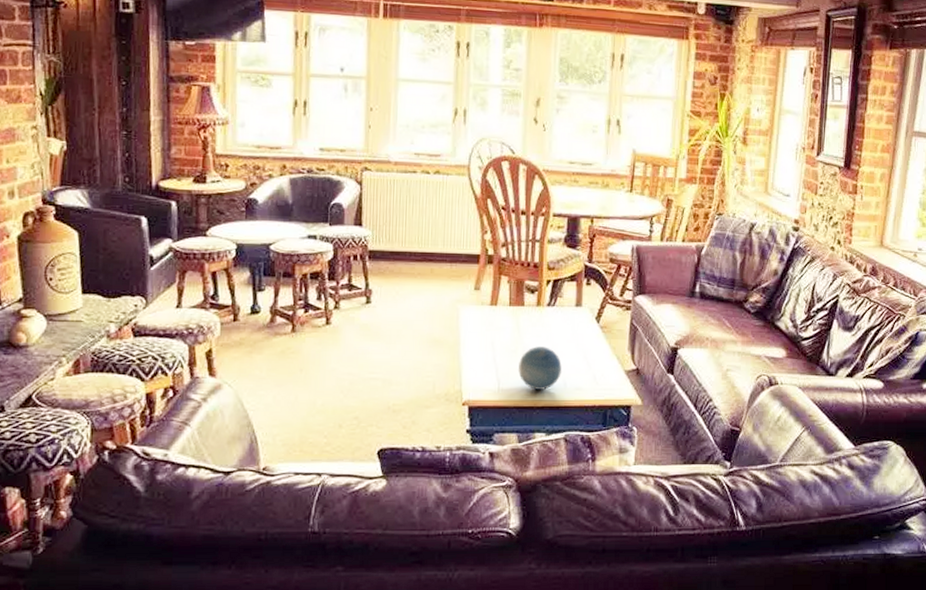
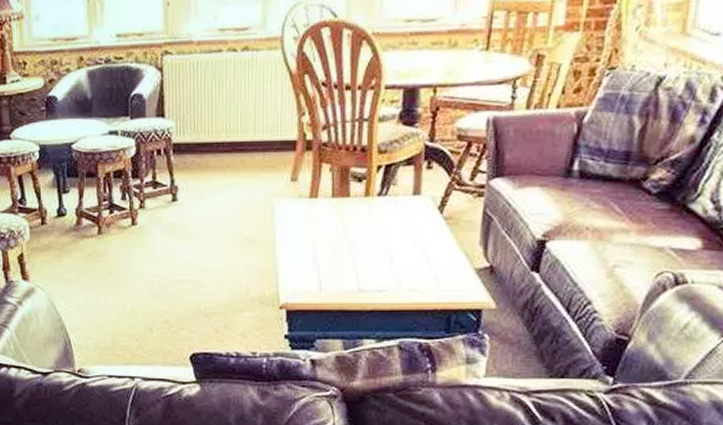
decorative ball: present [518,346,562,390] -> none [343,243,395,292]

